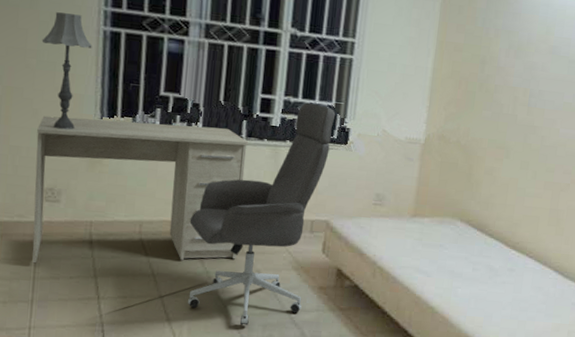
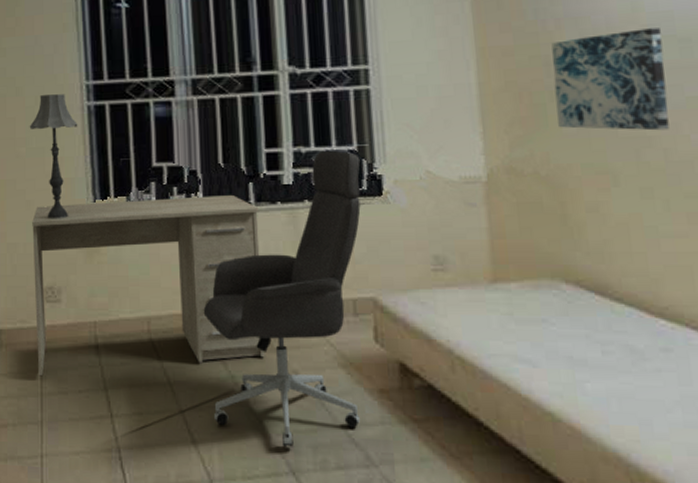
wall art: none [480,46,560,124] -> present [551,28,670,131]

